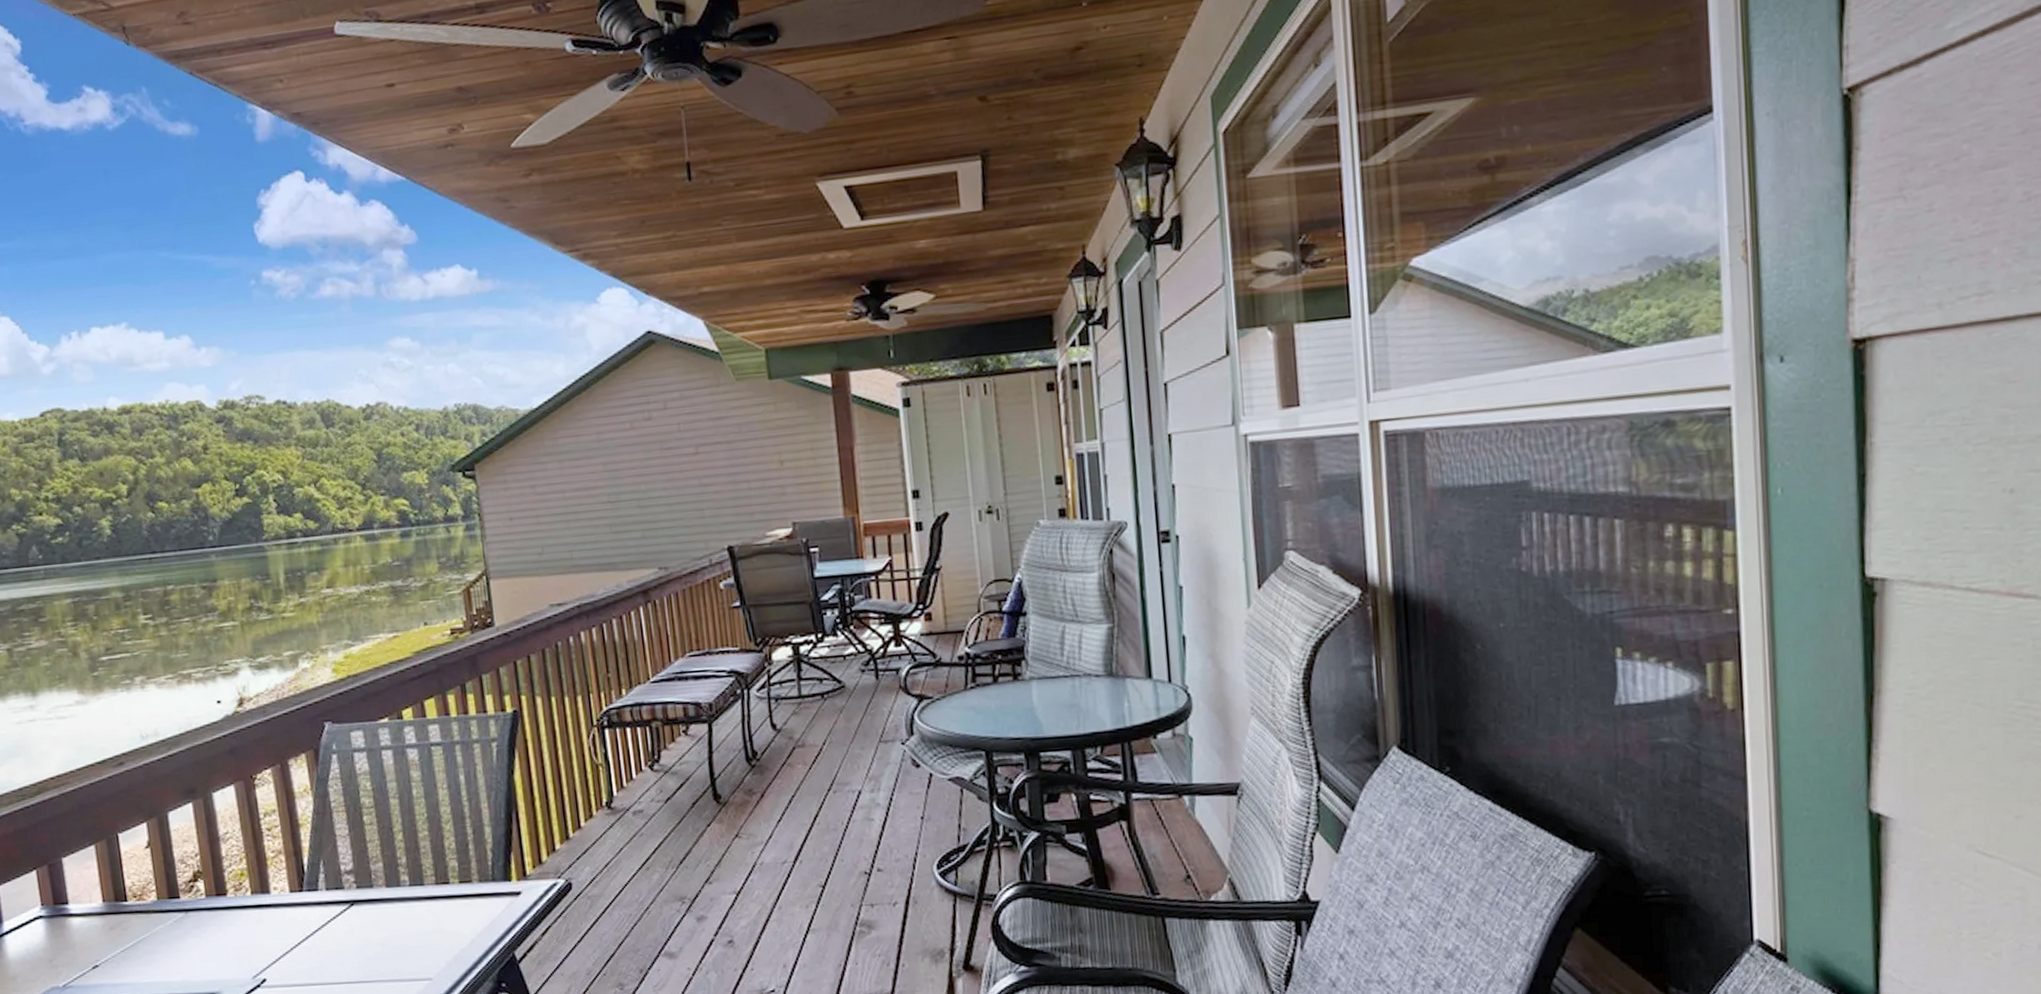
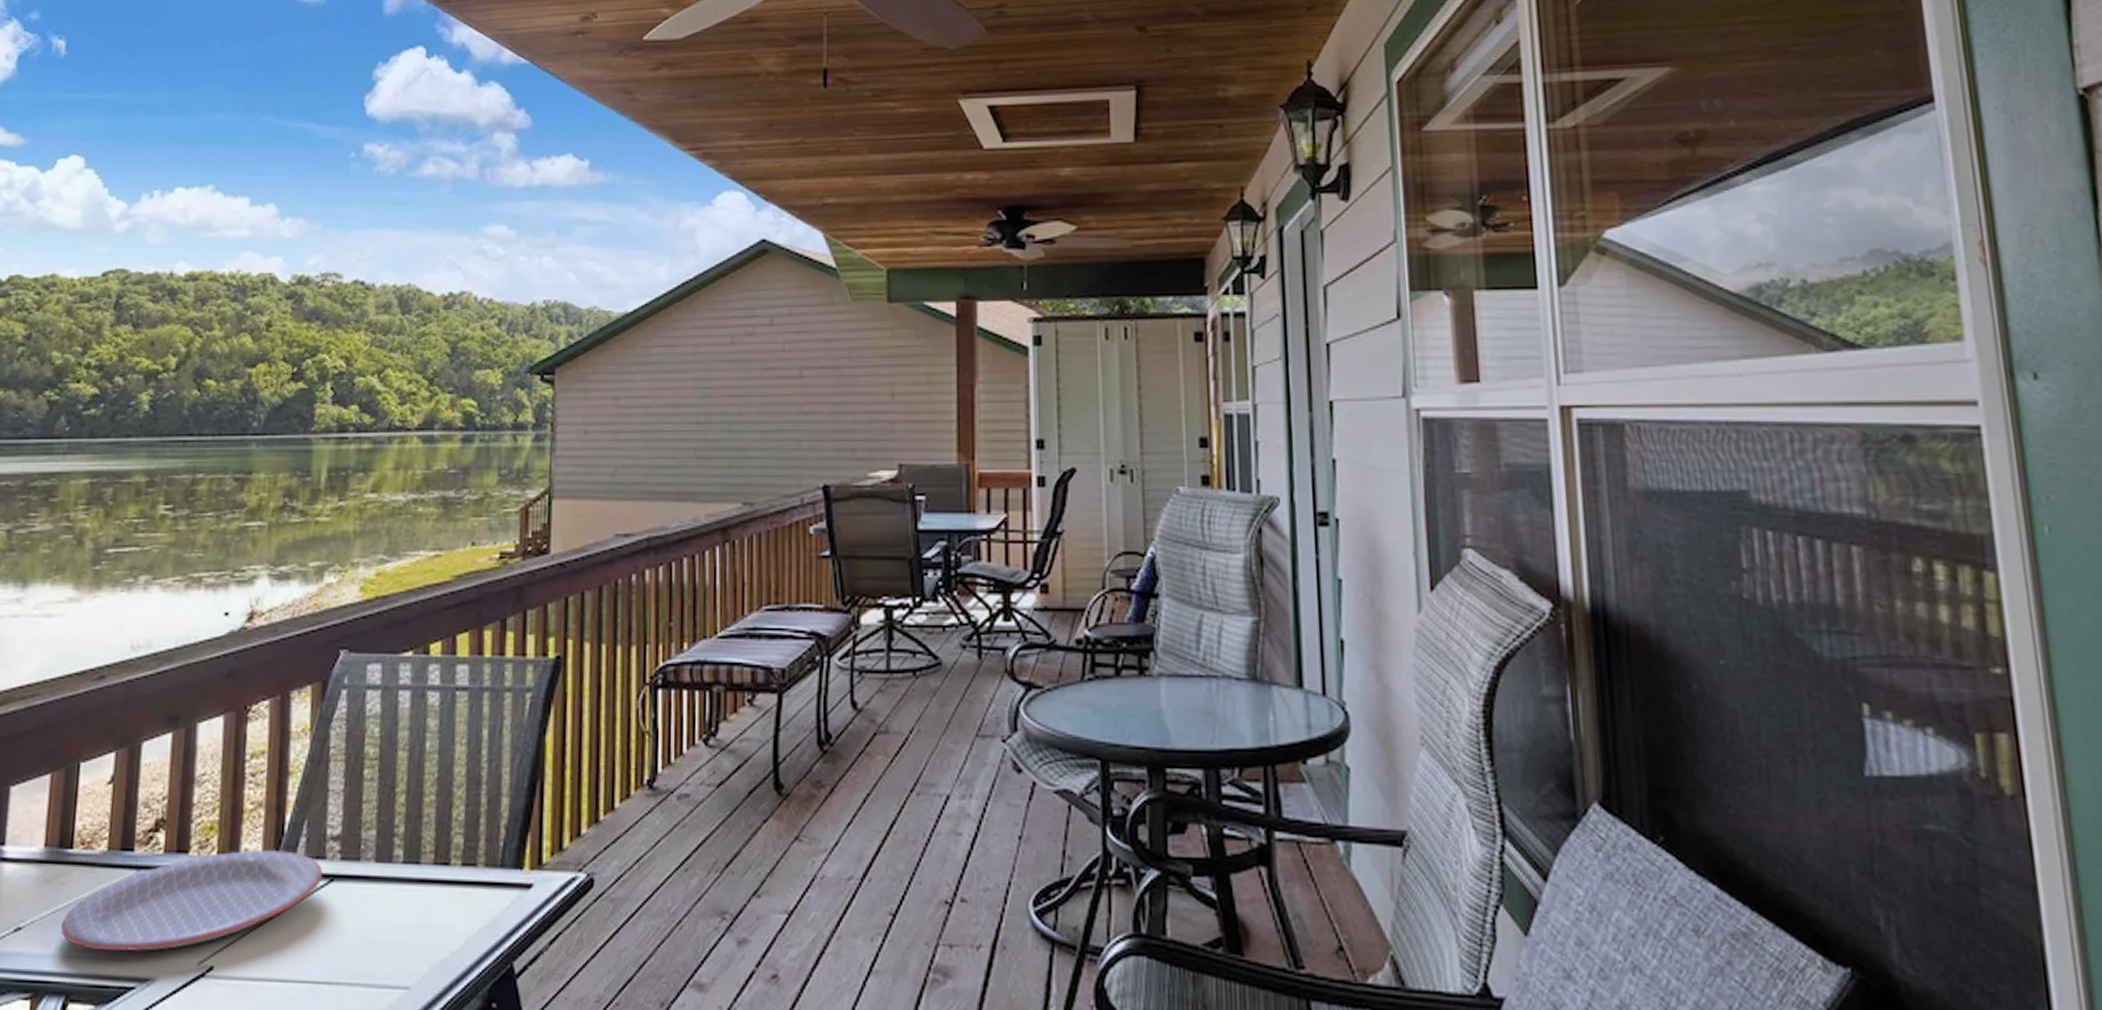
plate: none [131,885,344,976] -> present [60,849,322,953]

